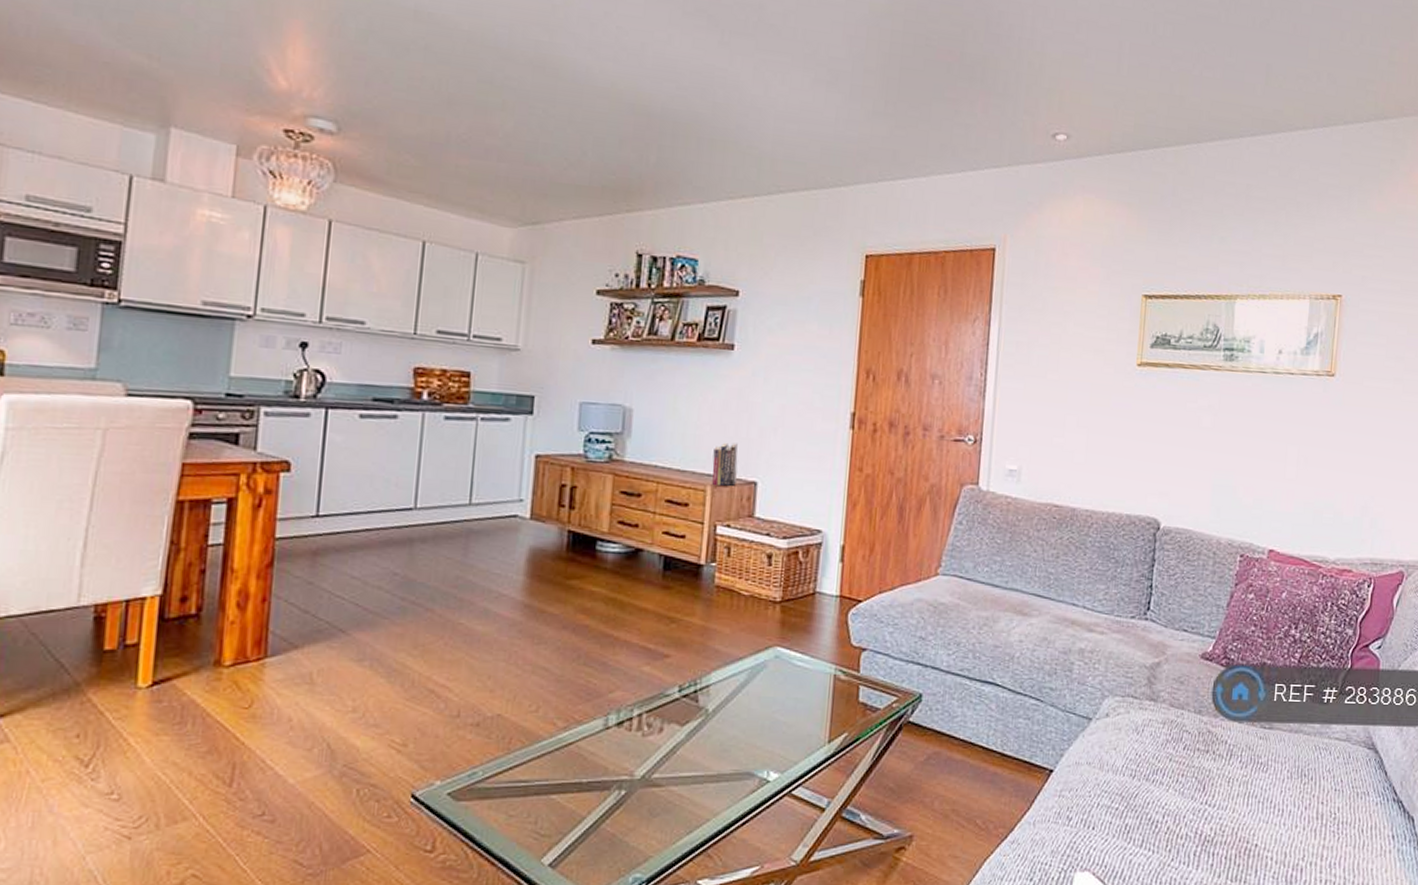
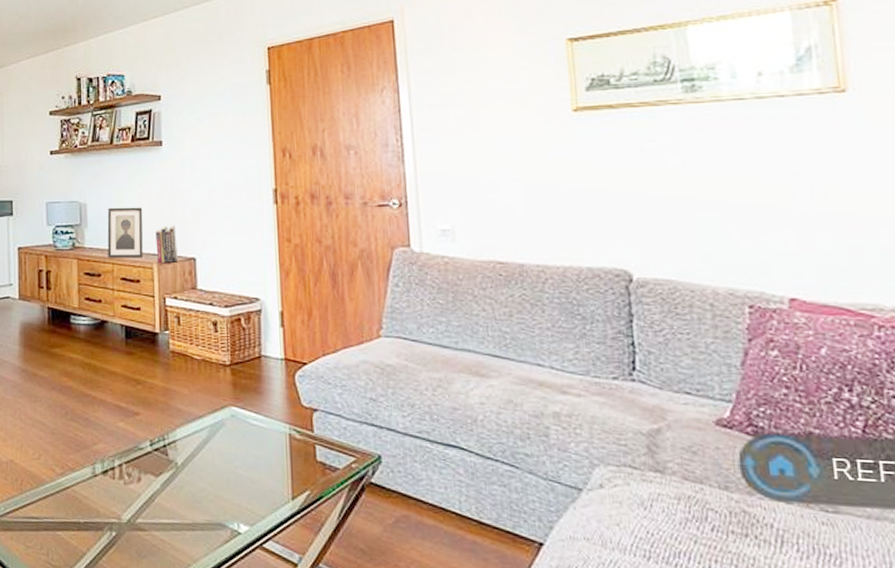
picture frame: none [652,416,702,479] -> present [107,207,143,258]

